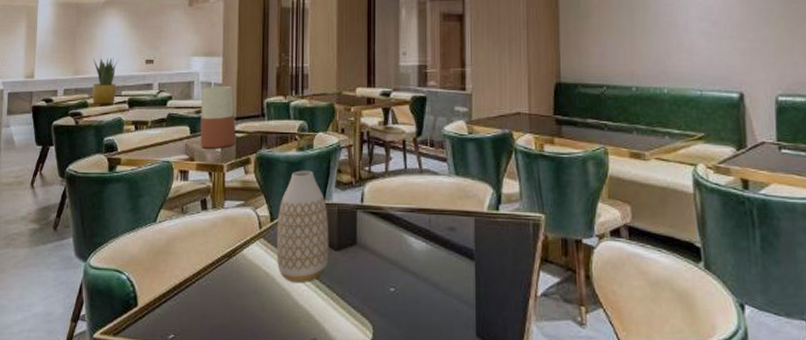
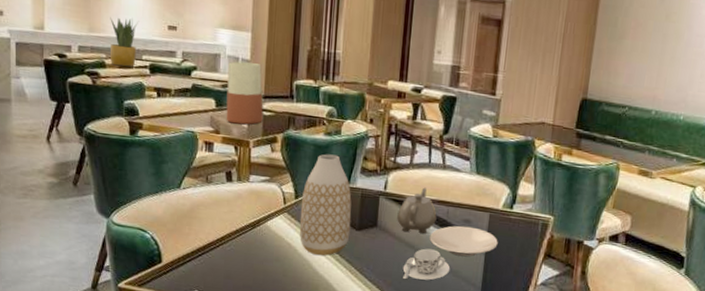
teapot: none [377,195,419,249] -> present [397,187,437,234]
teacup: none [387,264,439,303] -> present [402,248,451,280]
saucer: none [413,234,489,270] -> present [429,225,499,257]

